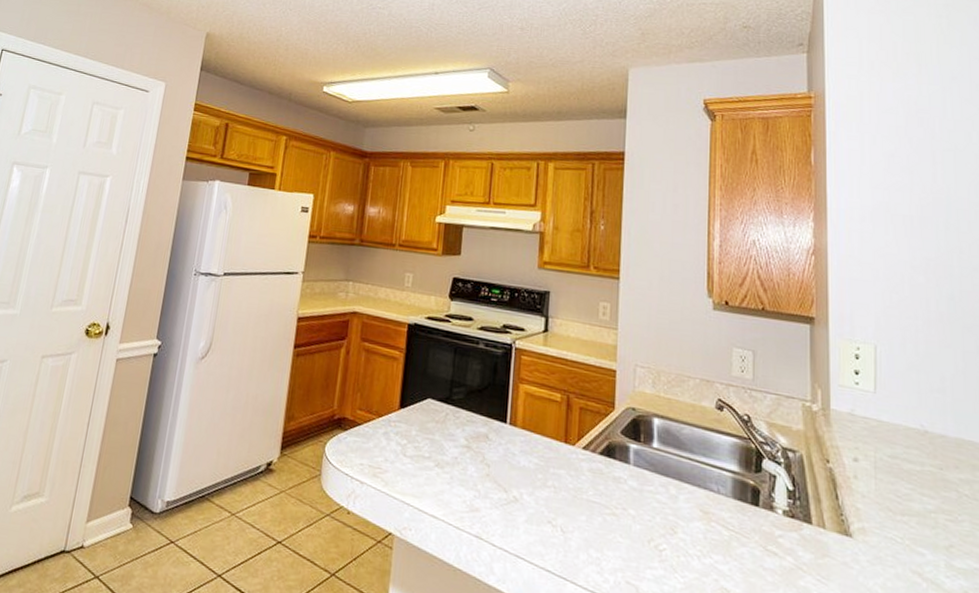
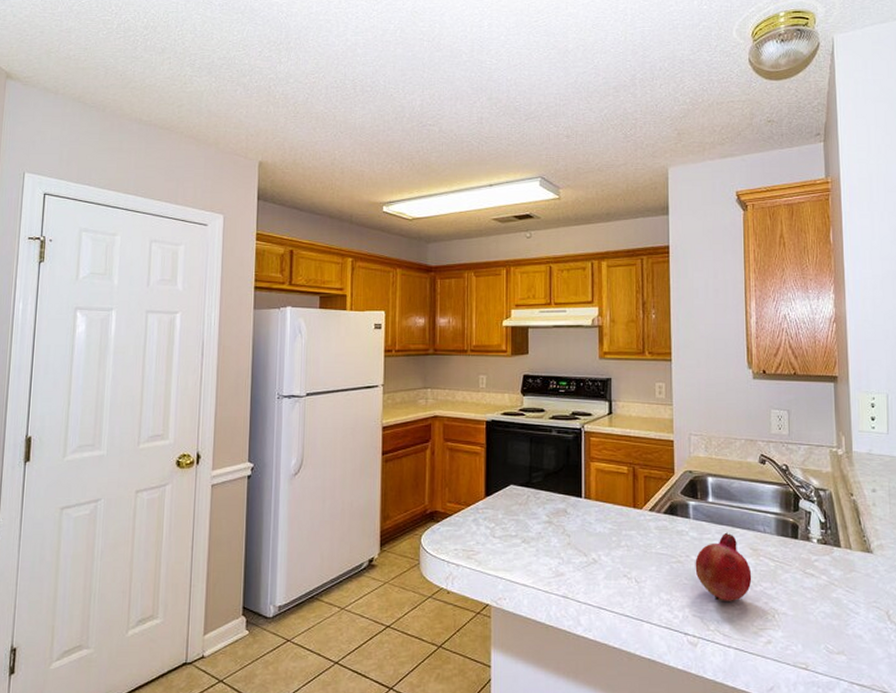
fruit: none [632,486,701,572] -> present [695,532,752,601]

